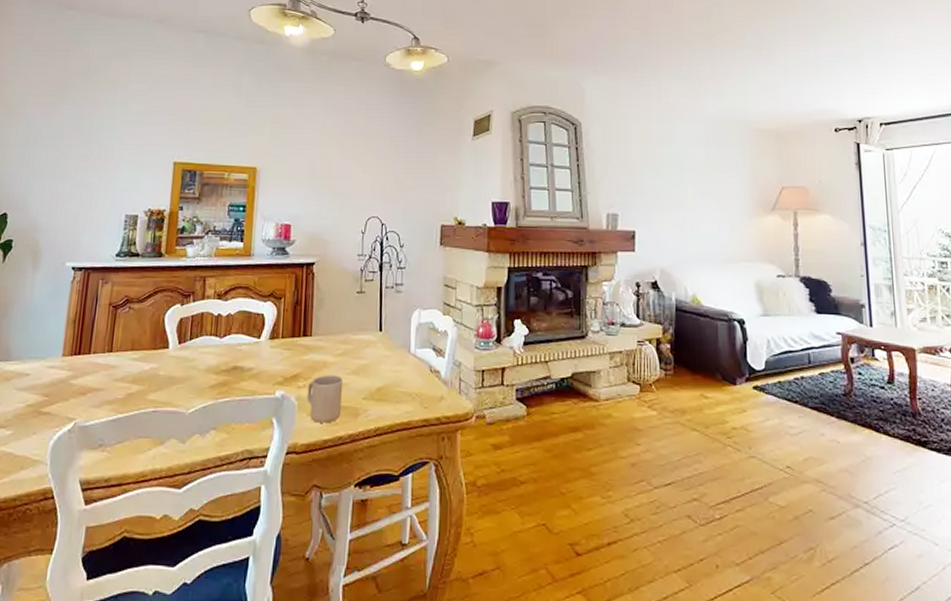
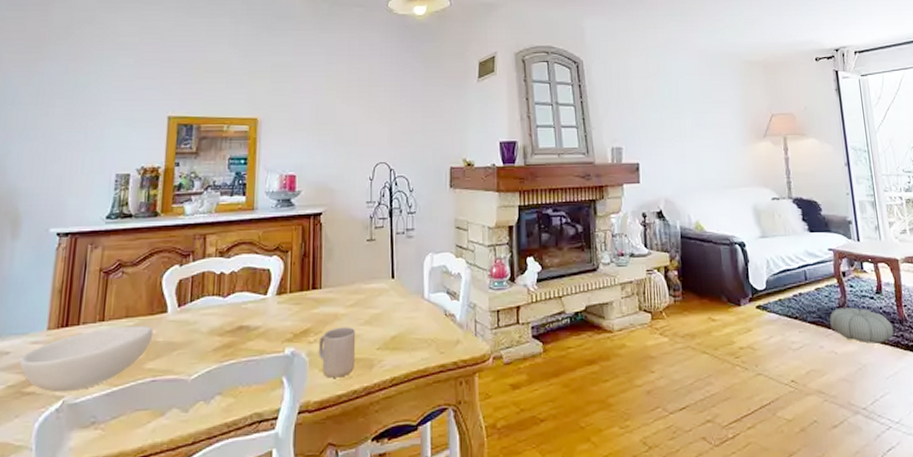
bowl: none [37,358,156,415] -> present [19,326,154,393]
pouf: none [833,395,904,436] -> present [830,307,894,343]

